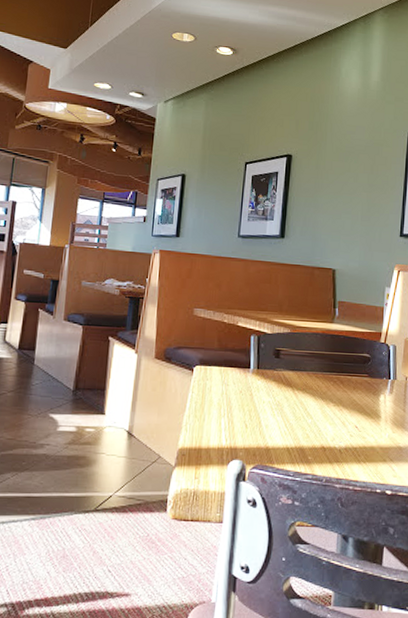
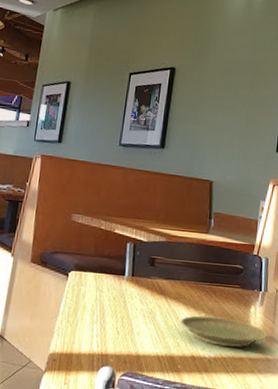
plate: none [309,406,398,437] -> present [180,315,267,347]

